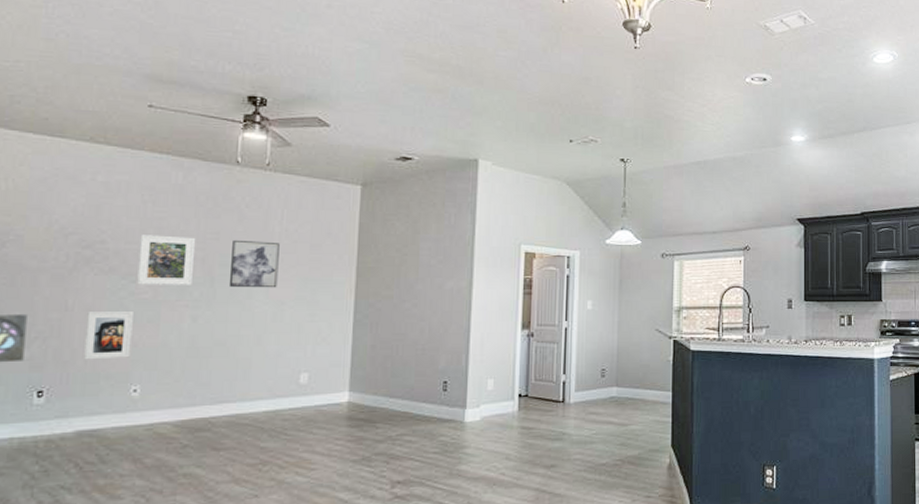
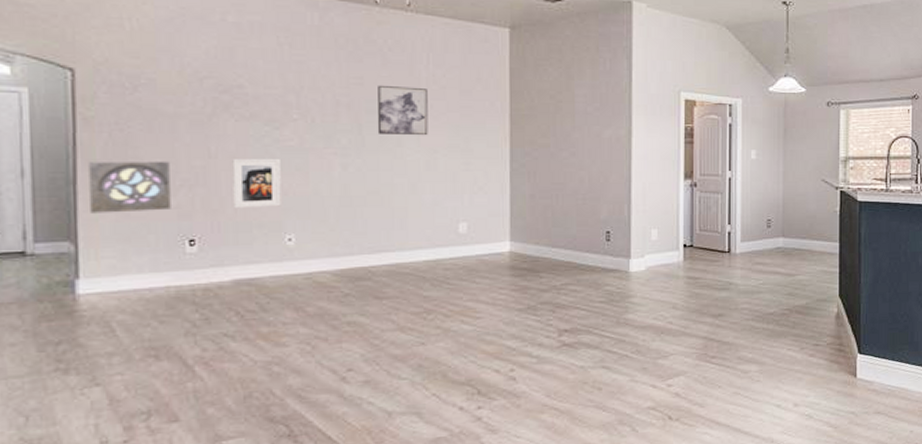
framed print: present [137,235,196,285] -> none [280,79,340,132]

